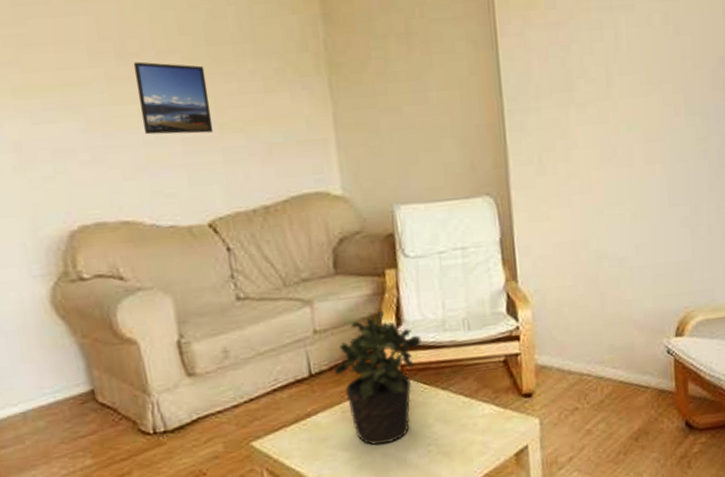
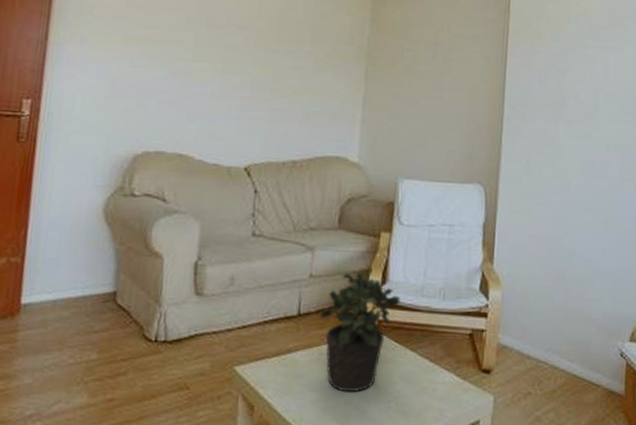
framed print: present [133,61,214,135] -> none [212,32,271,95]

